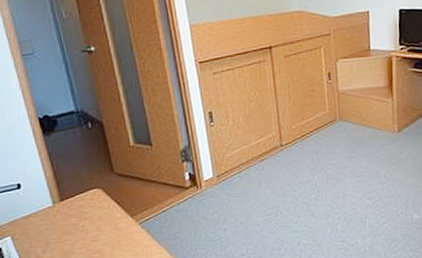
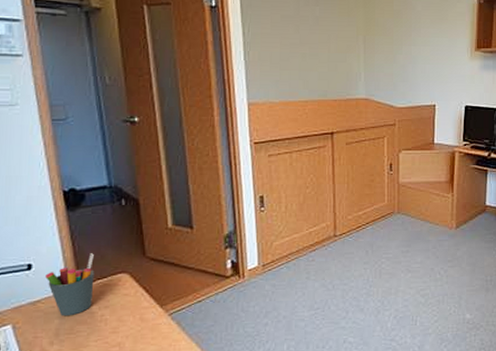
pen holder: none [33,172,74,228] -> present [45,253,95,317]

